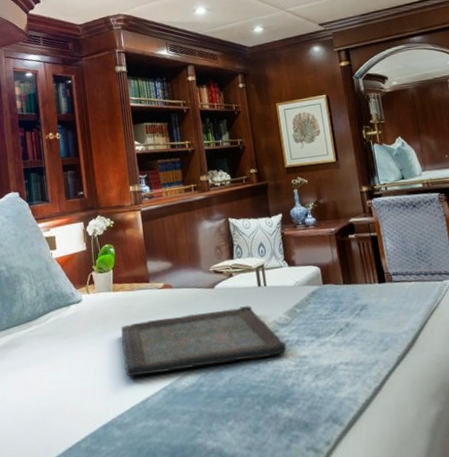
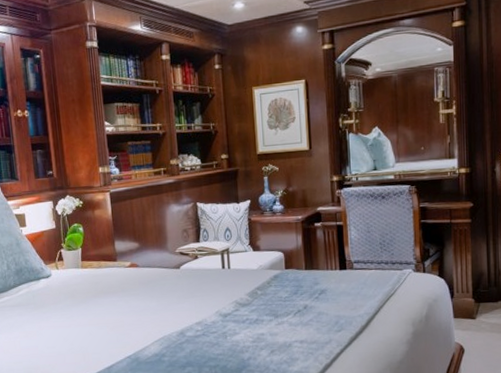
serving tray: present [121,306,287,377] -> none [89,286,246,346]

